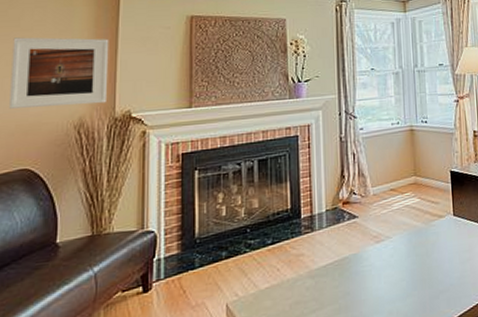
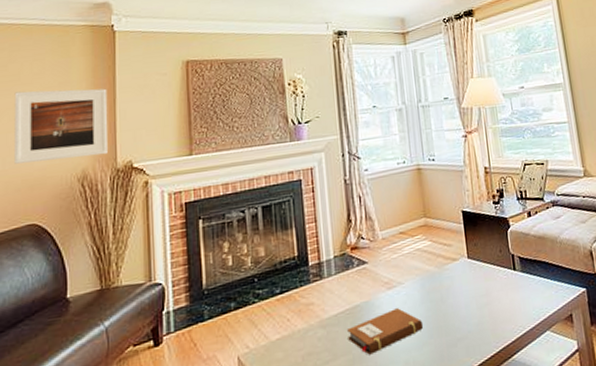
notebook: none [335,261,409,305] -> present [347,308,424,355]

